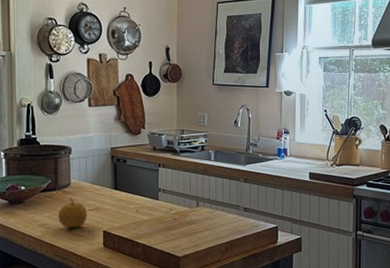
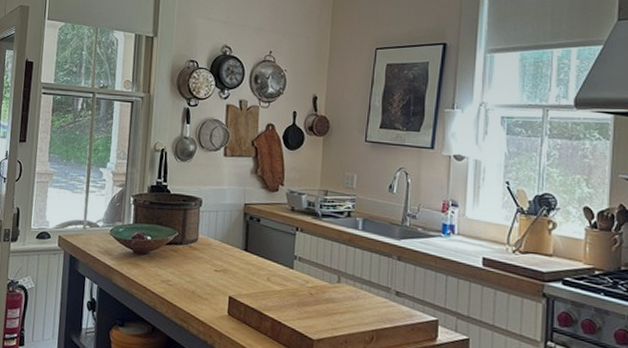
fruit: present [58,198,88,228] -> none [182,255,214,289]

